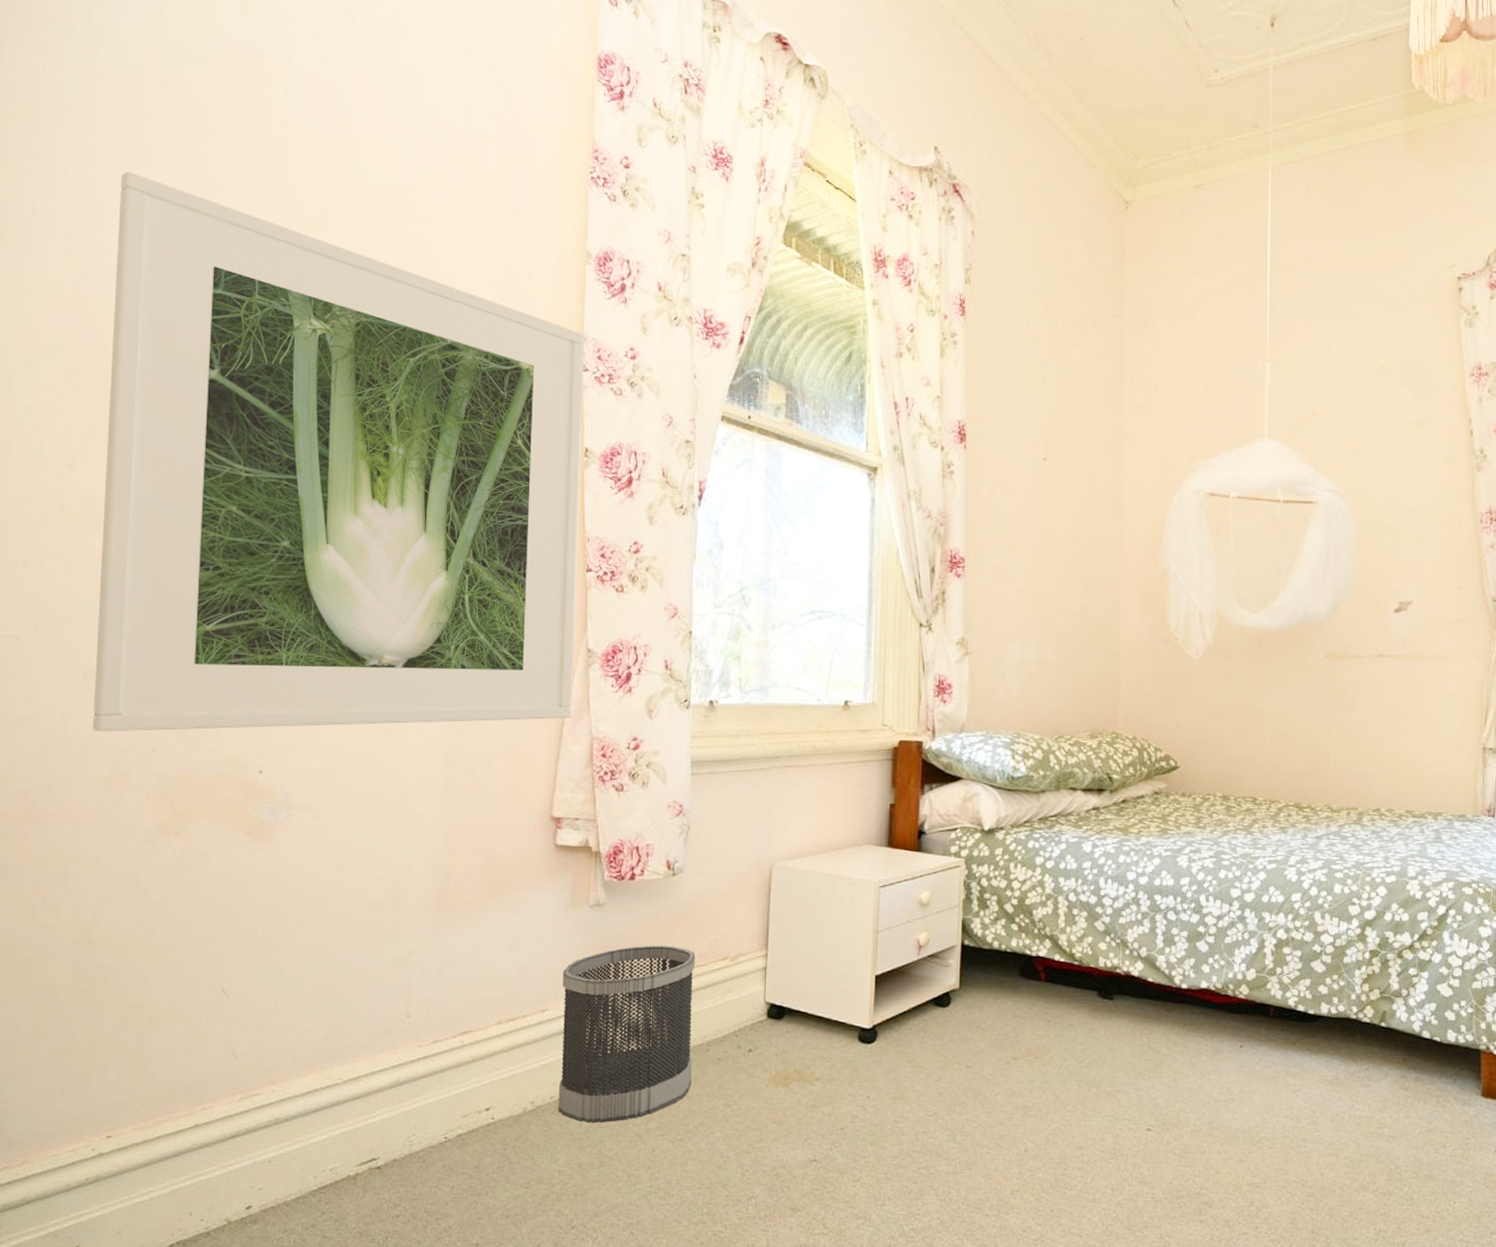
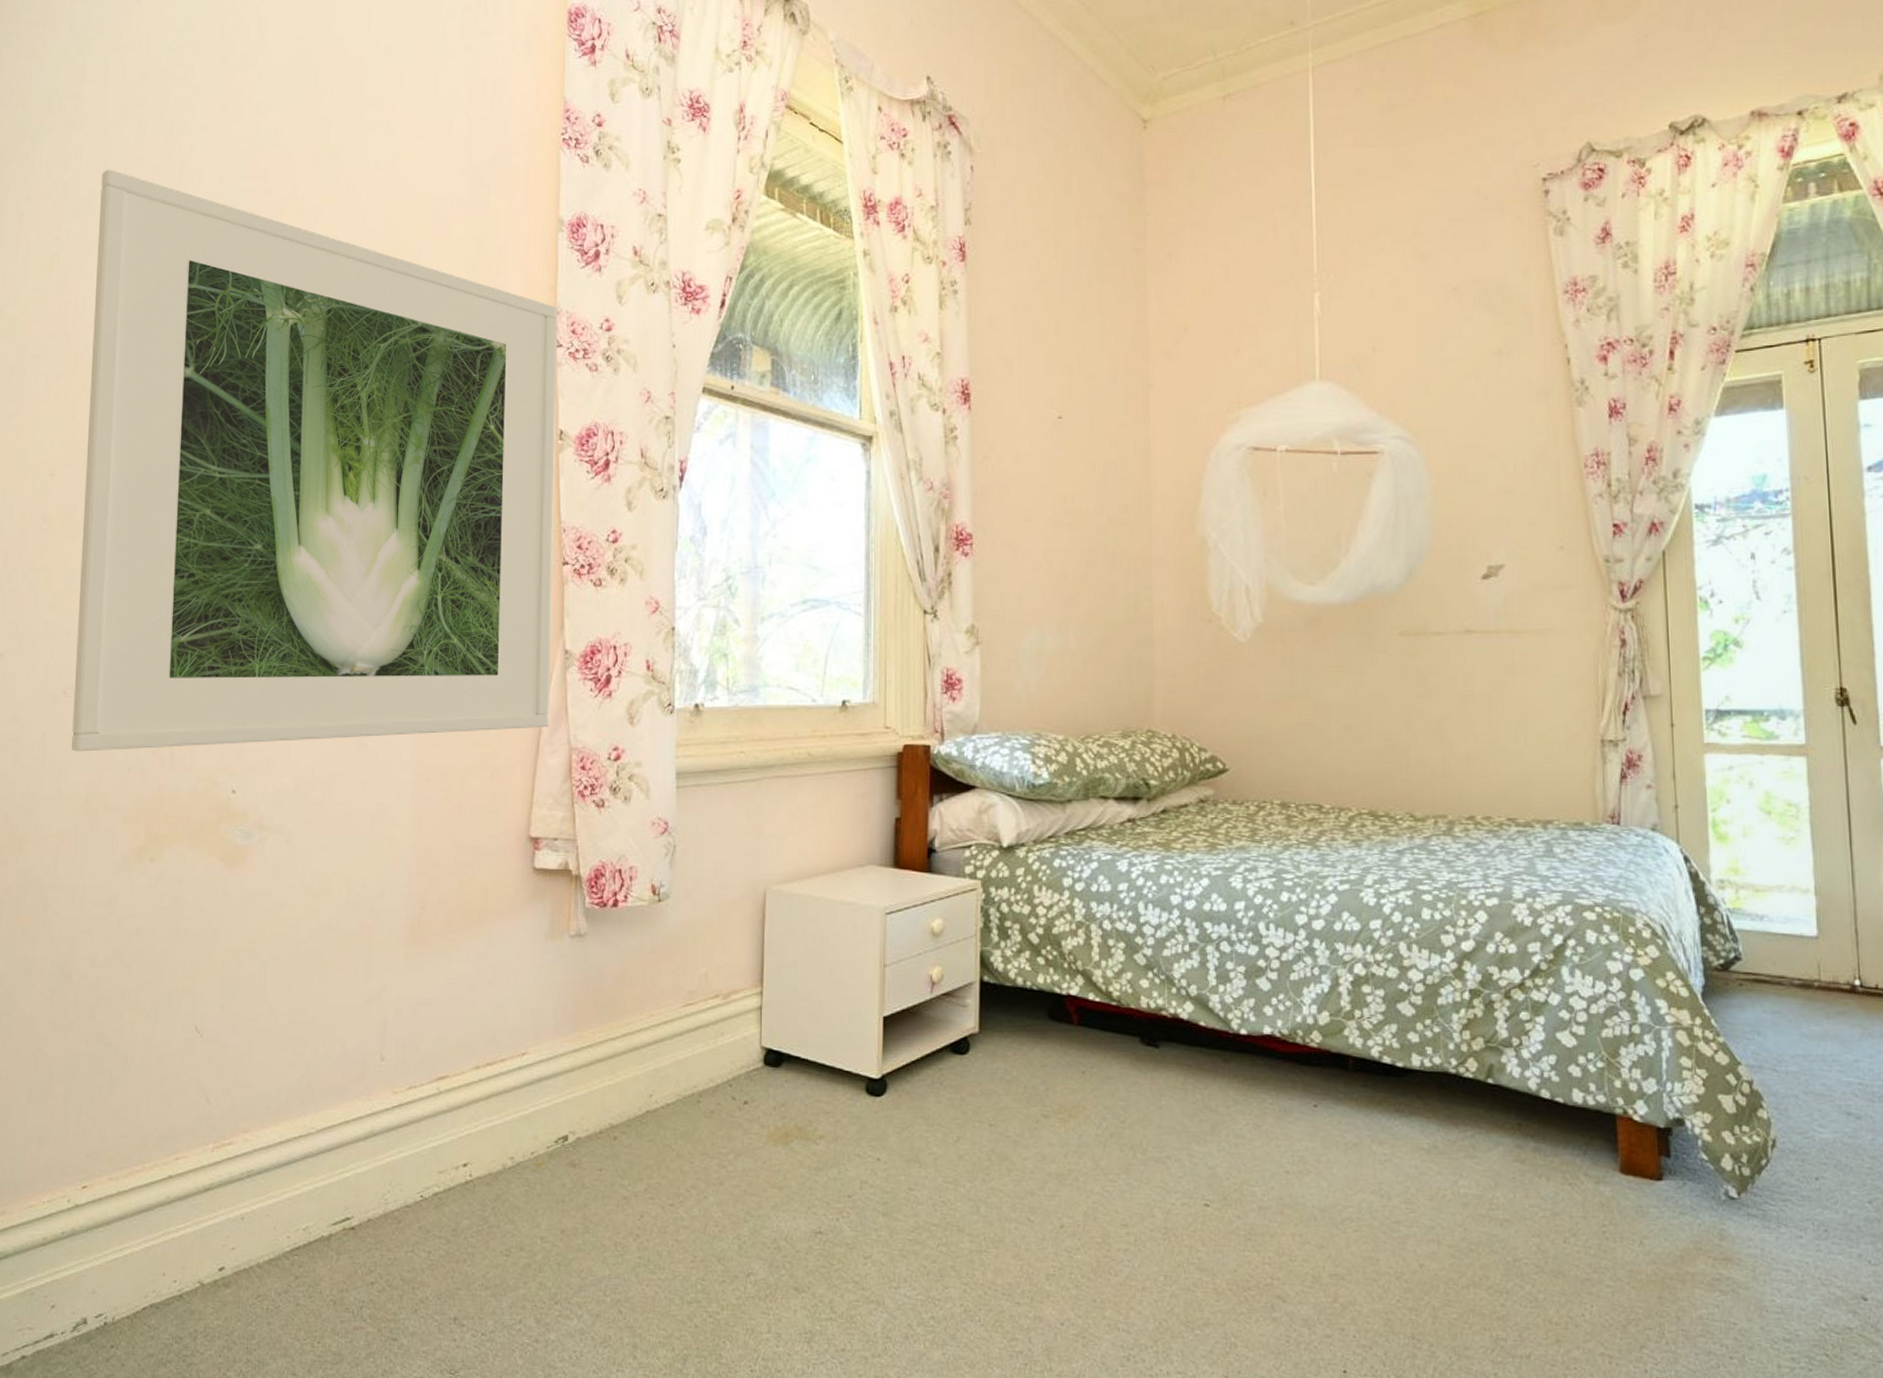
wastebasket: present [558,945,696,1124] -> none [539,980,684,1184]

